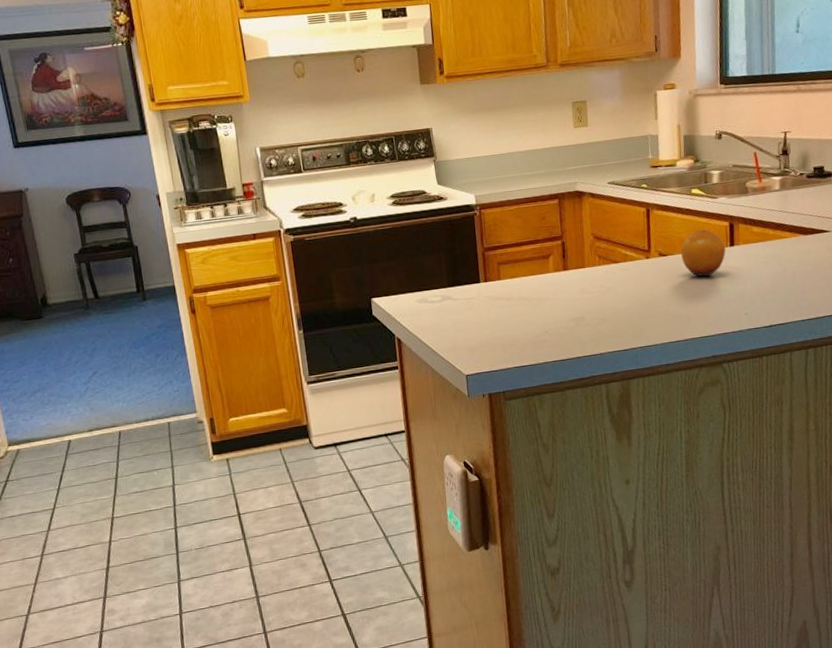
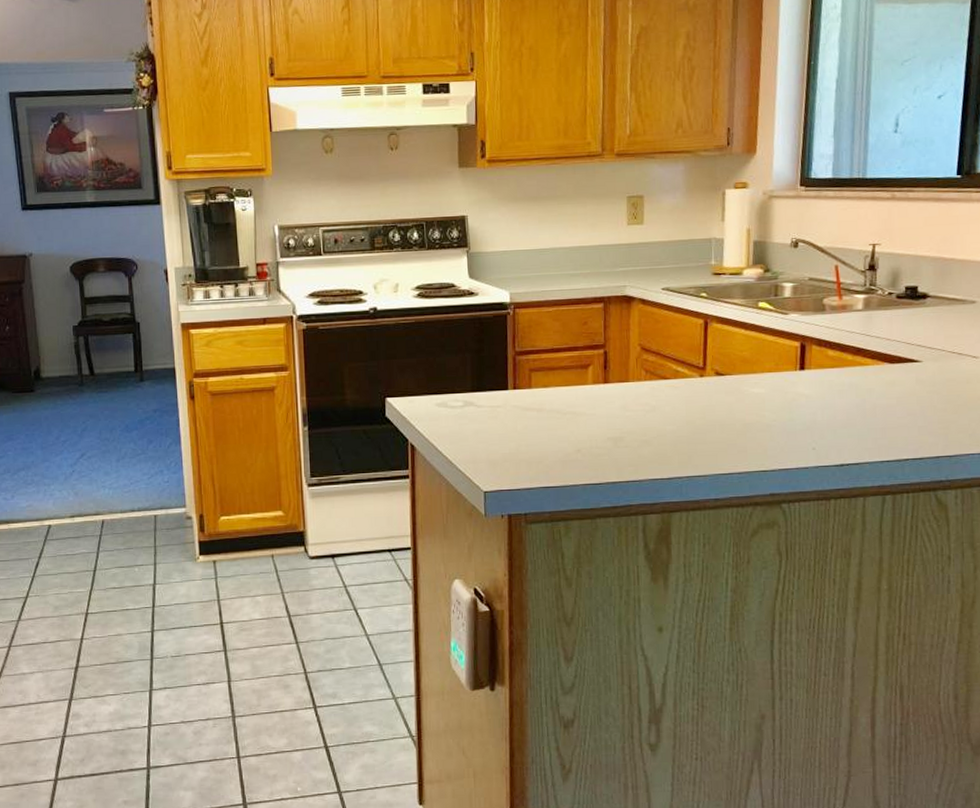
fruit: present [681,229,726,277] -> none [741,348,794,402]

